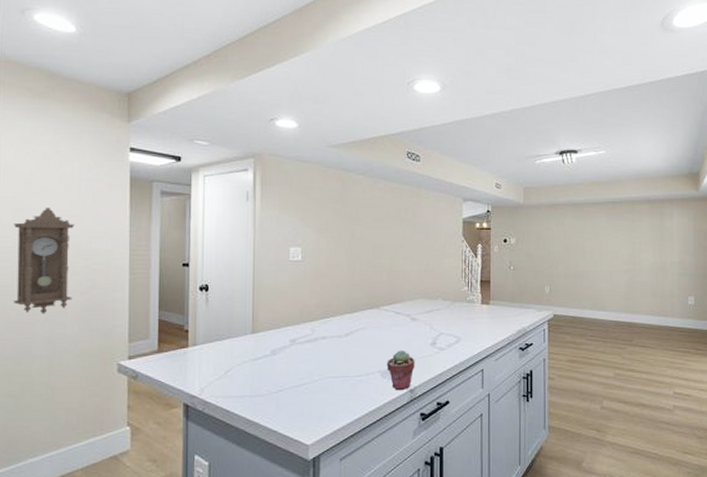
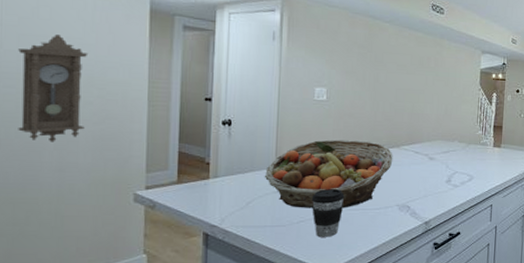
fruit basket: none [241,302,373,377] -> present [264,139,393,208]
coffee cup: none [289,354,324,408] -> present [311,188,345,237]
potted succulent: present [386,351,415,391] -> none [404,187,431,223]

